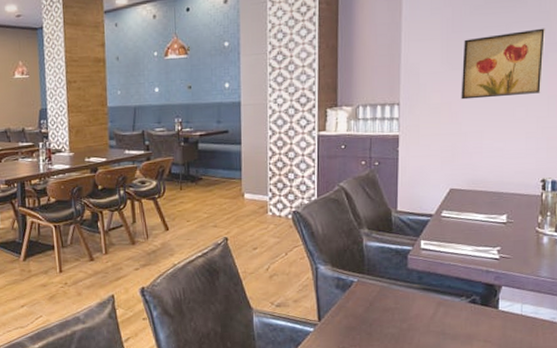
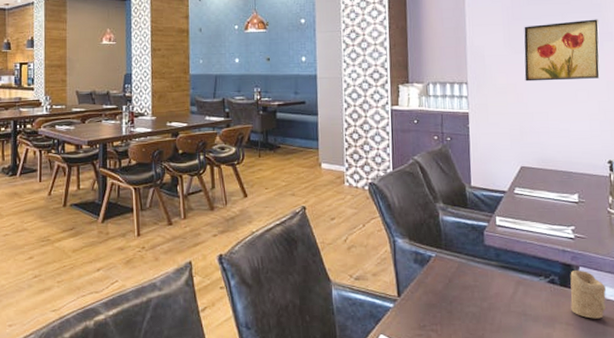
candle: none [490,290,526,336] -> present [570,270,606,319]

